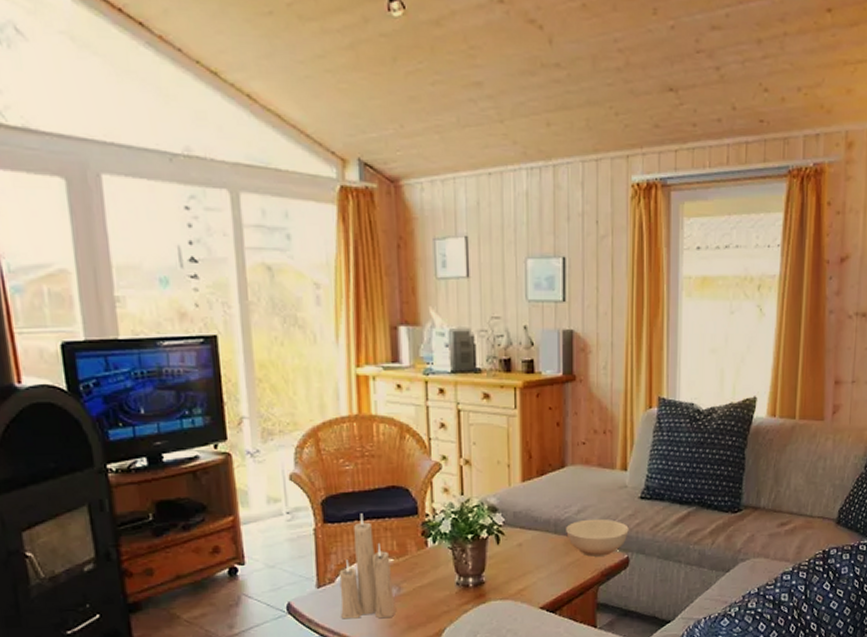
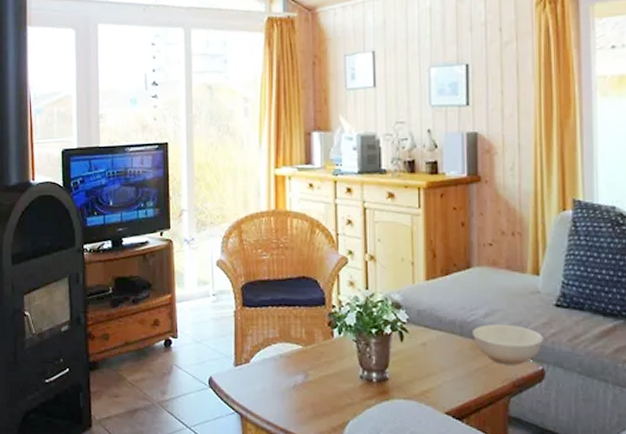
candle: present [339,513,397,619] -> none [254,300,304,403]

